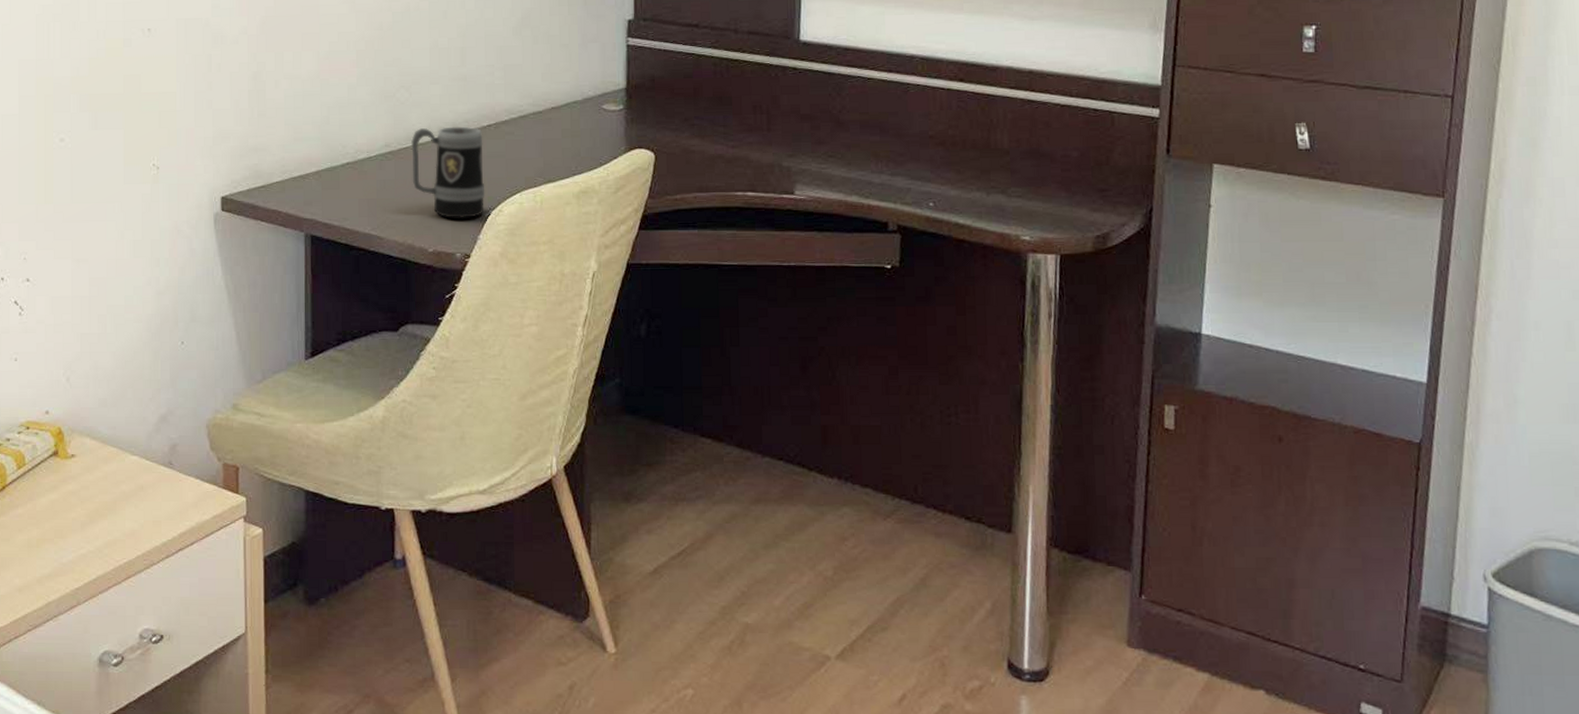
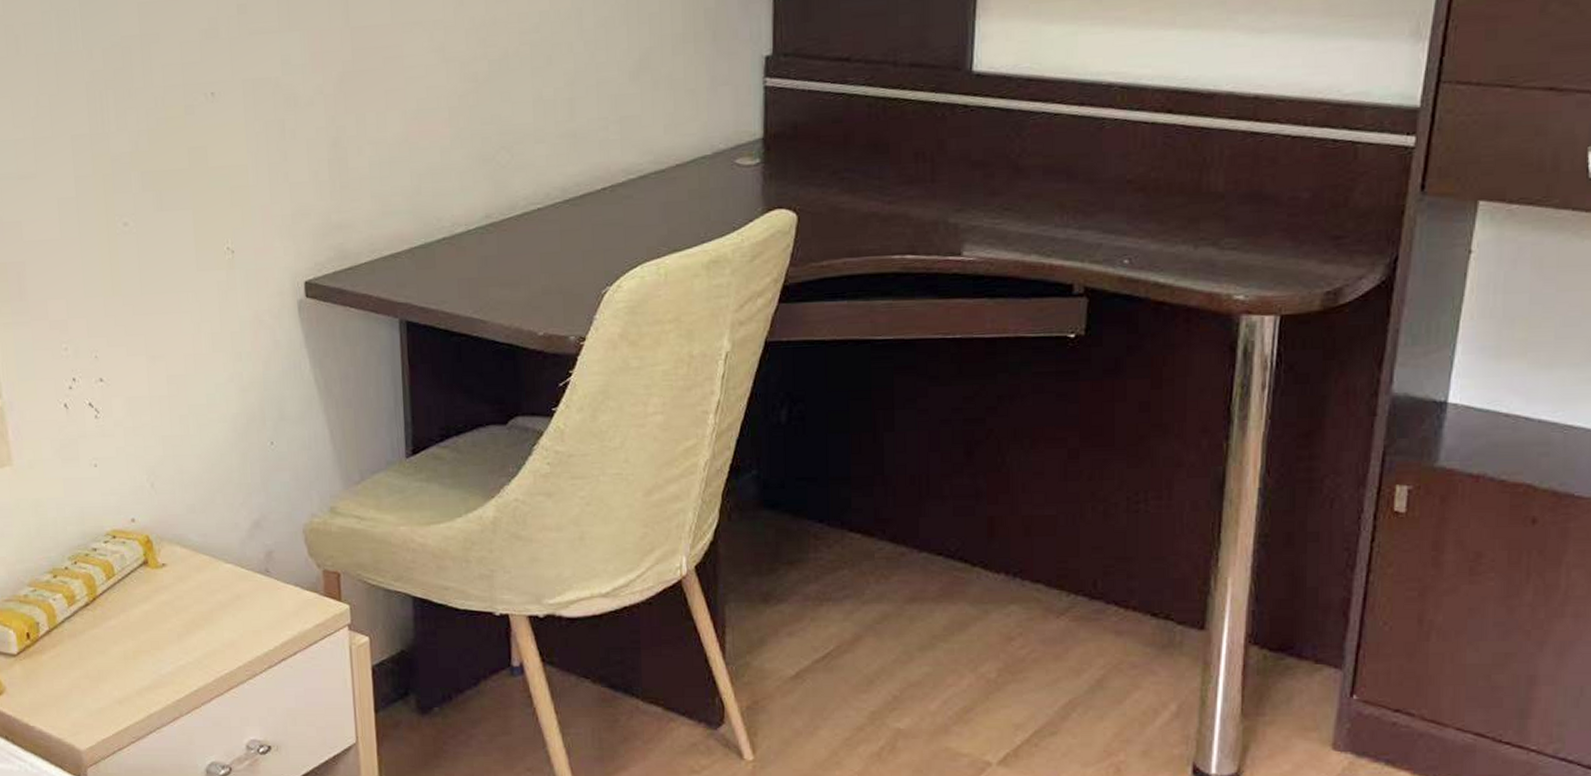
mug: present [410,126,485,219] -> none [514,191,601,298]

